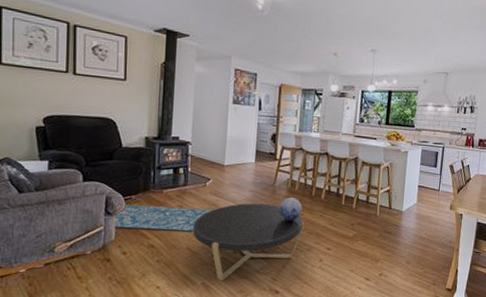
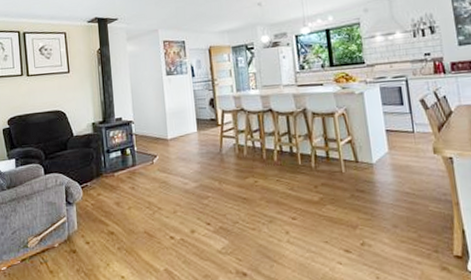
rug: present [115,205,213,232] -> none [75,187,164,217]
coffee table: present [193,203,304,281] -> none [147,174,261,266]
decorative sphere: present [279,197,303,222] -> none [230,164,256,192]

